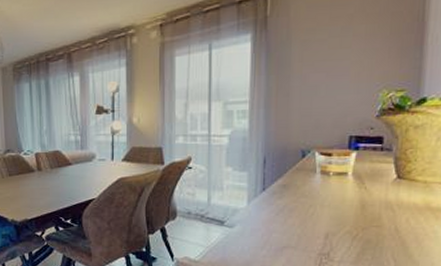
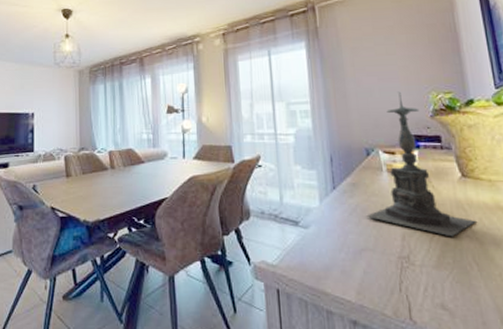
candle holder: none [291,89,403,236] -> present [365,91,476,237]

